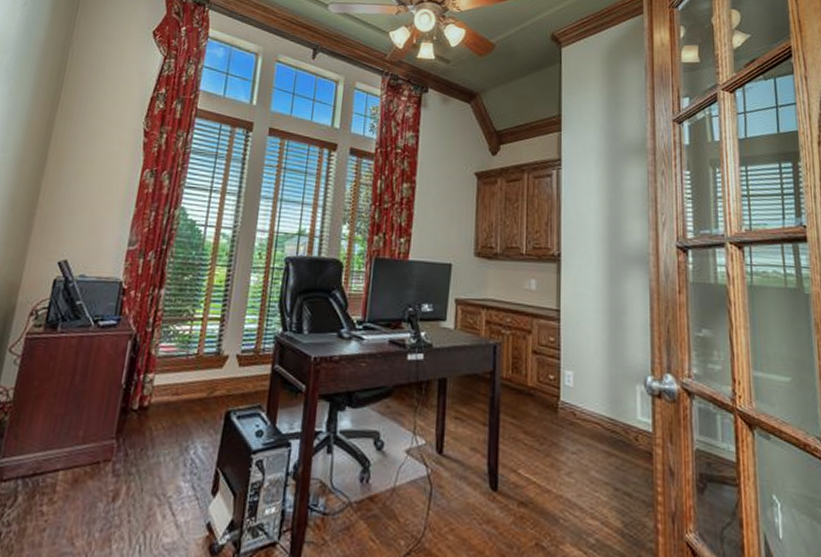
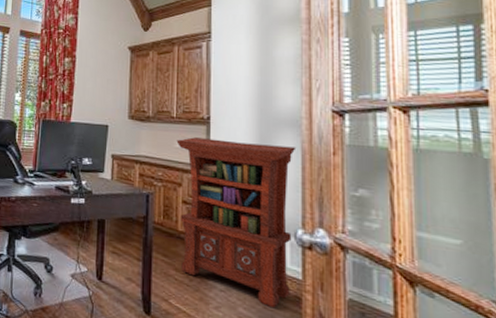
lectern: none [526,277,645,468] -> present [176,137,297,309]

